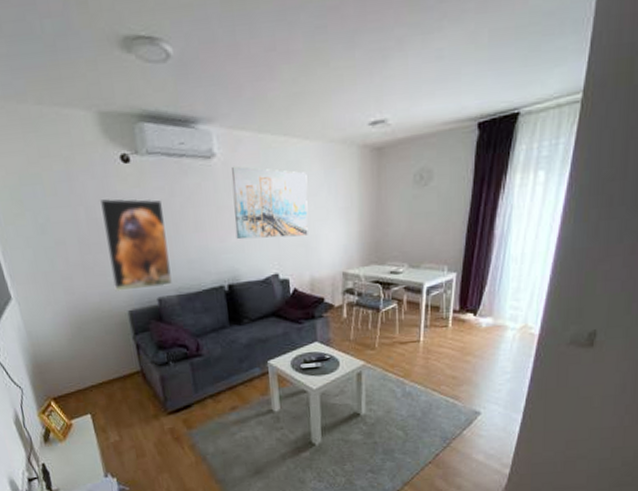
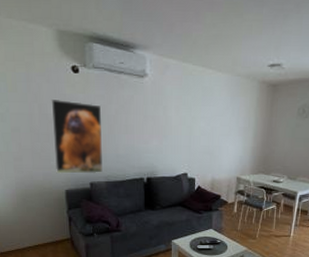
wall art: present [231,166,308,240] -> none [157,85,217,146]

